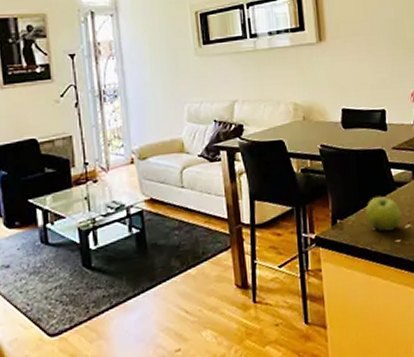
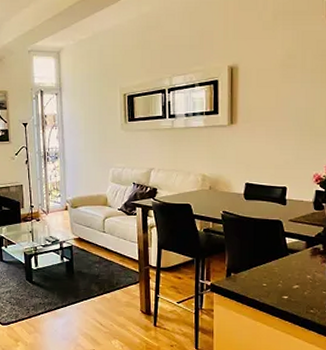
fruit: present [365,196,401,232] -> none [258,258,291,288]

